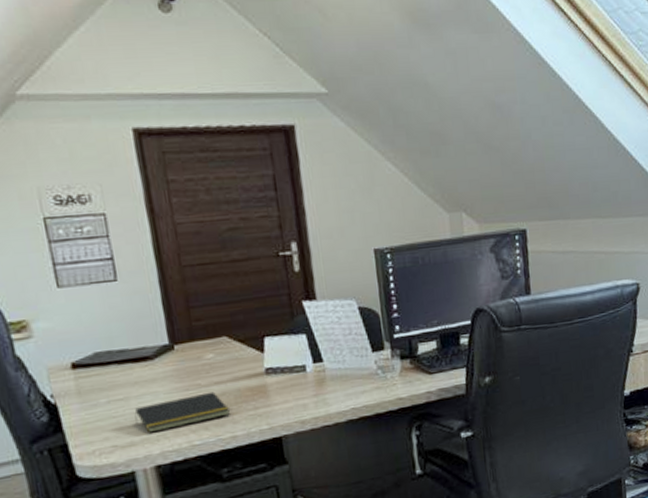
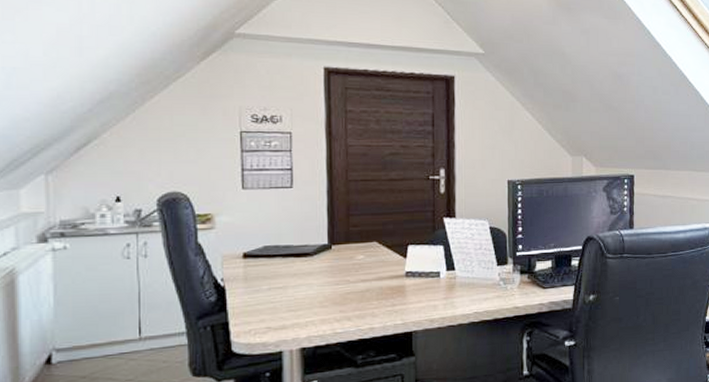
notepad: present [134,391,231,433] -> none [290,287,372,319]

